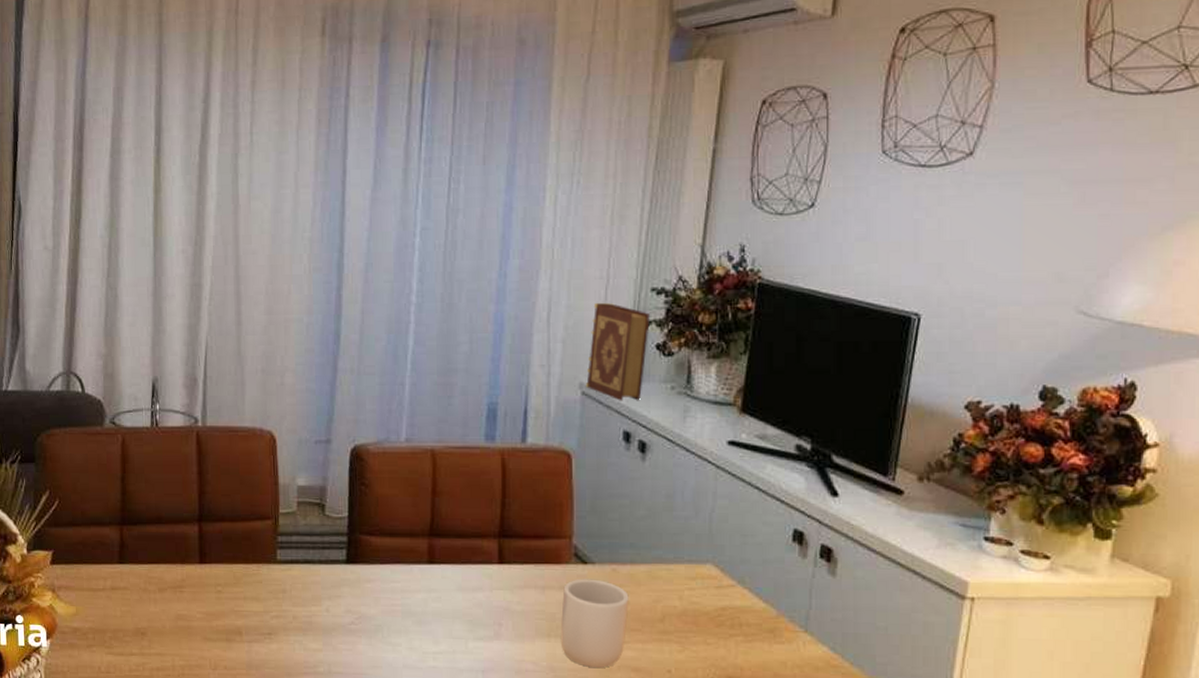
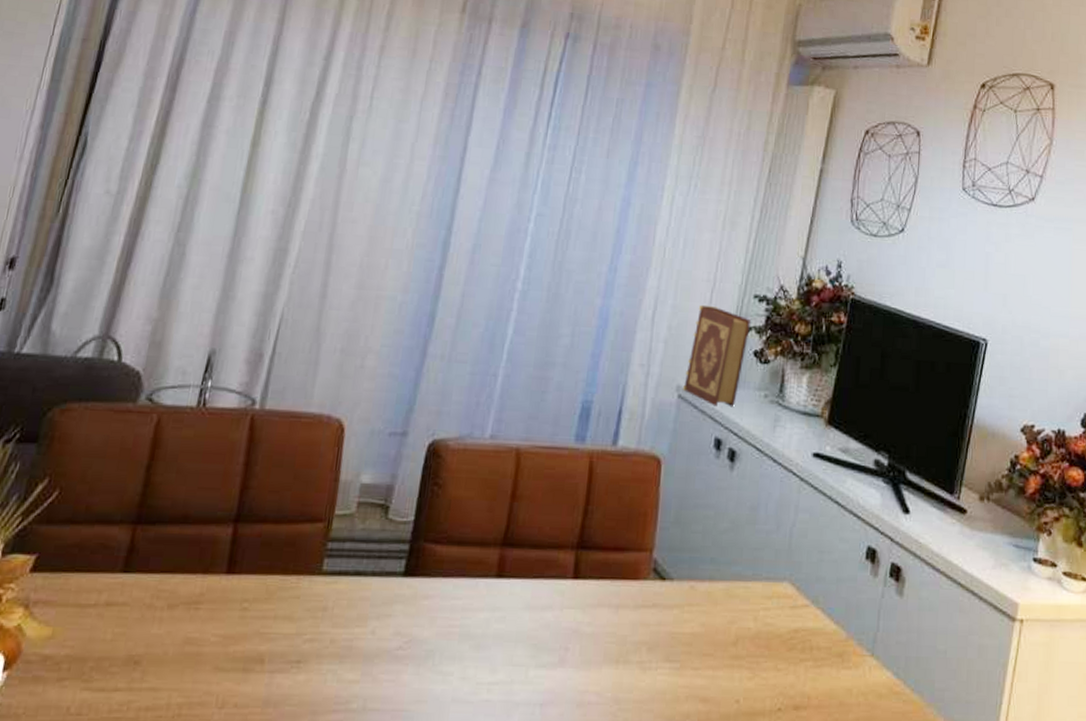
mug: present [560,579,629,668] -> none [628,596,705,698]

